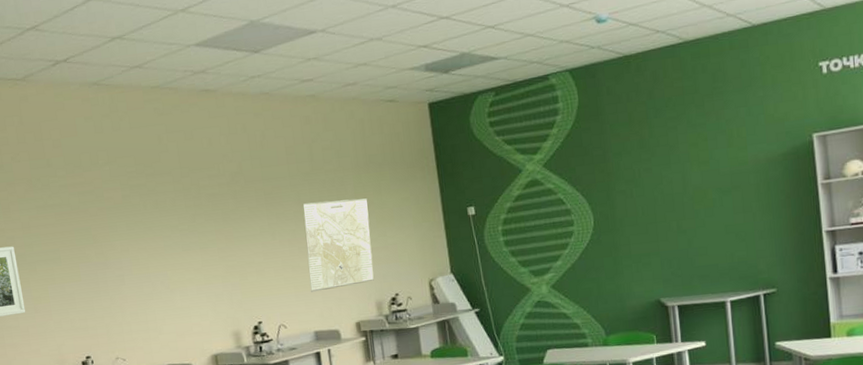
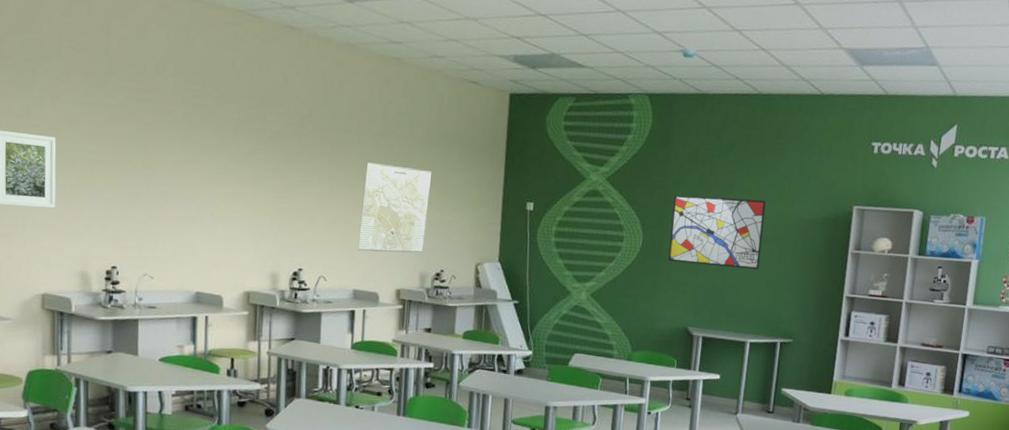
wall art: none [617,150,723,235] -> present [668,195,766,270]

